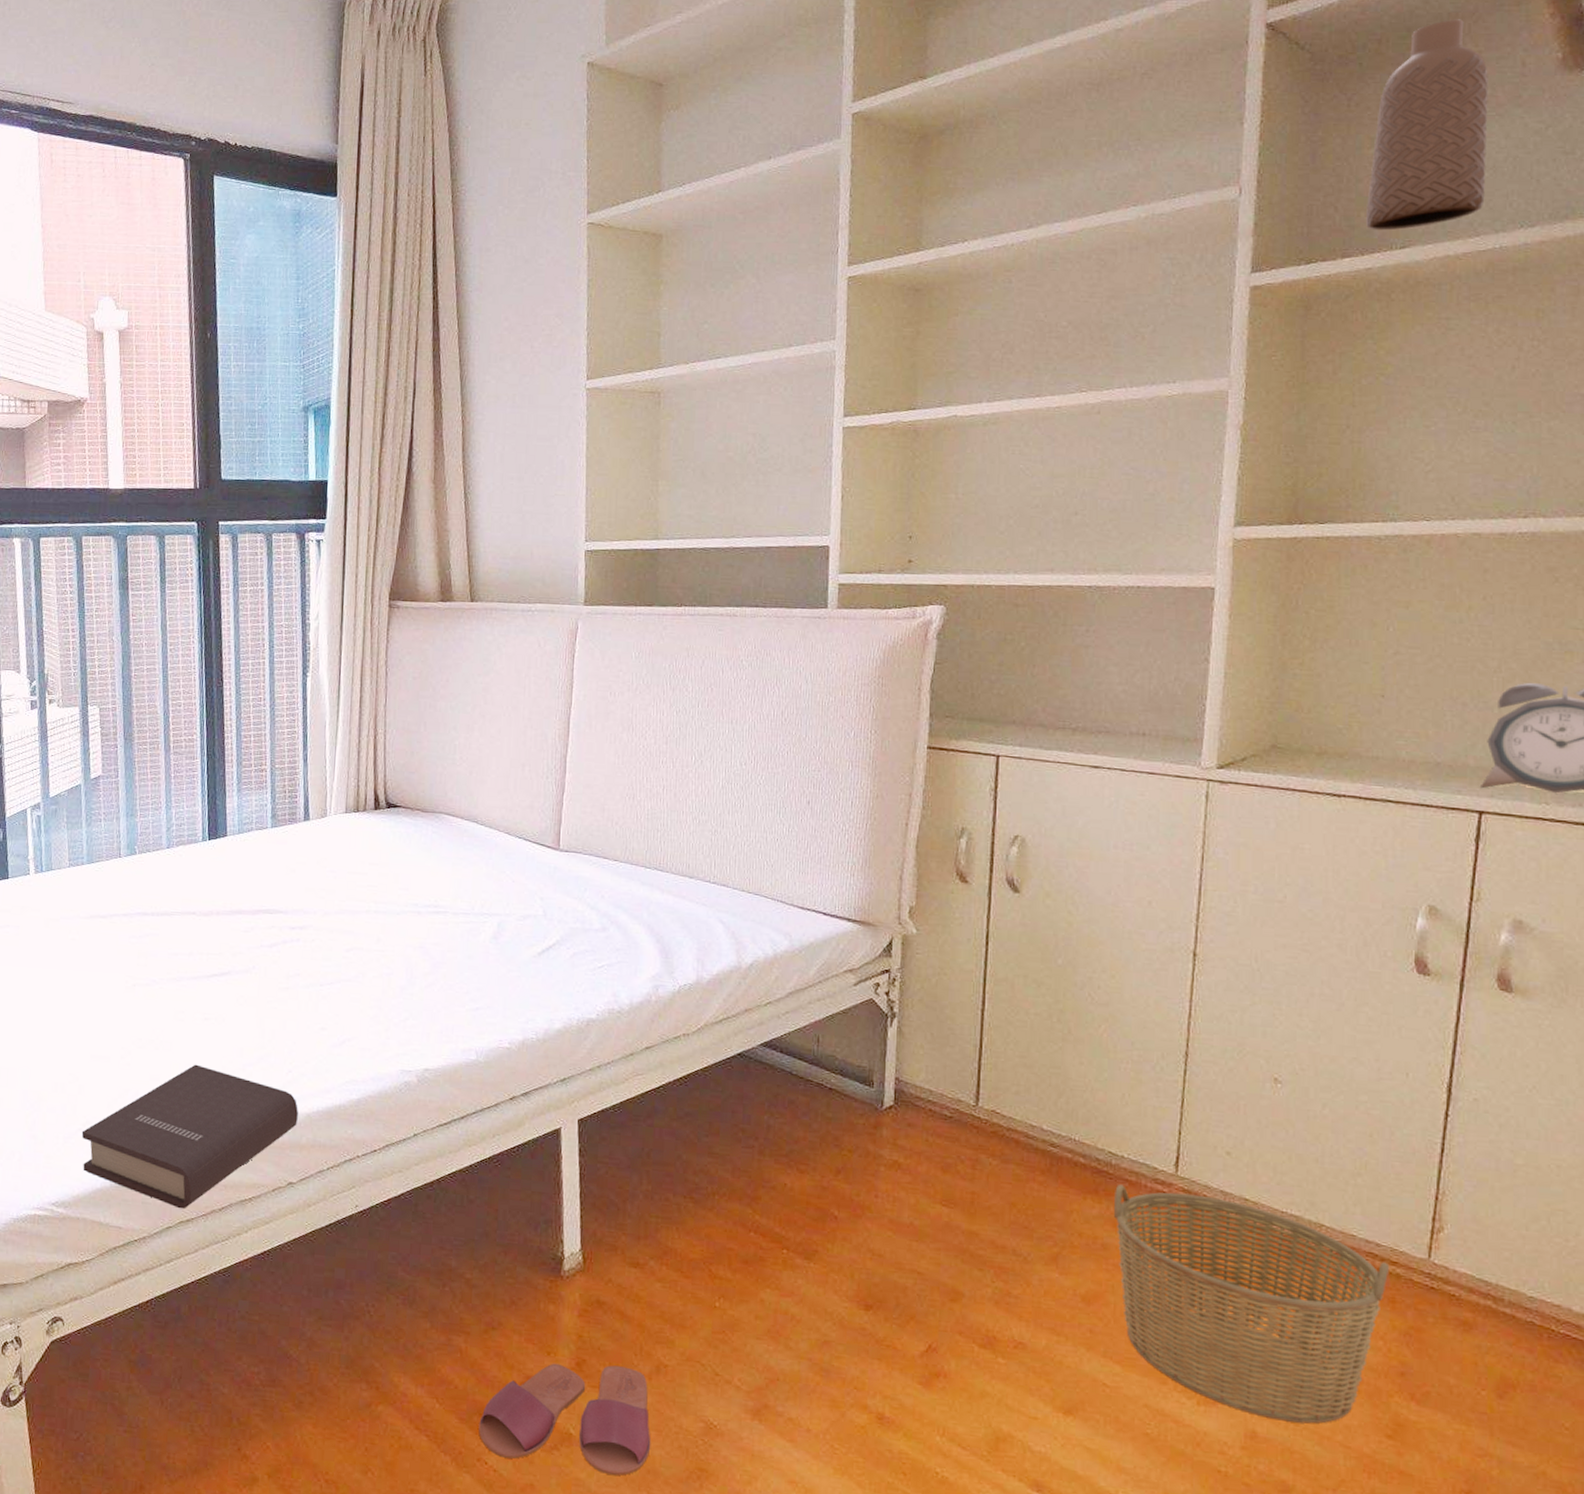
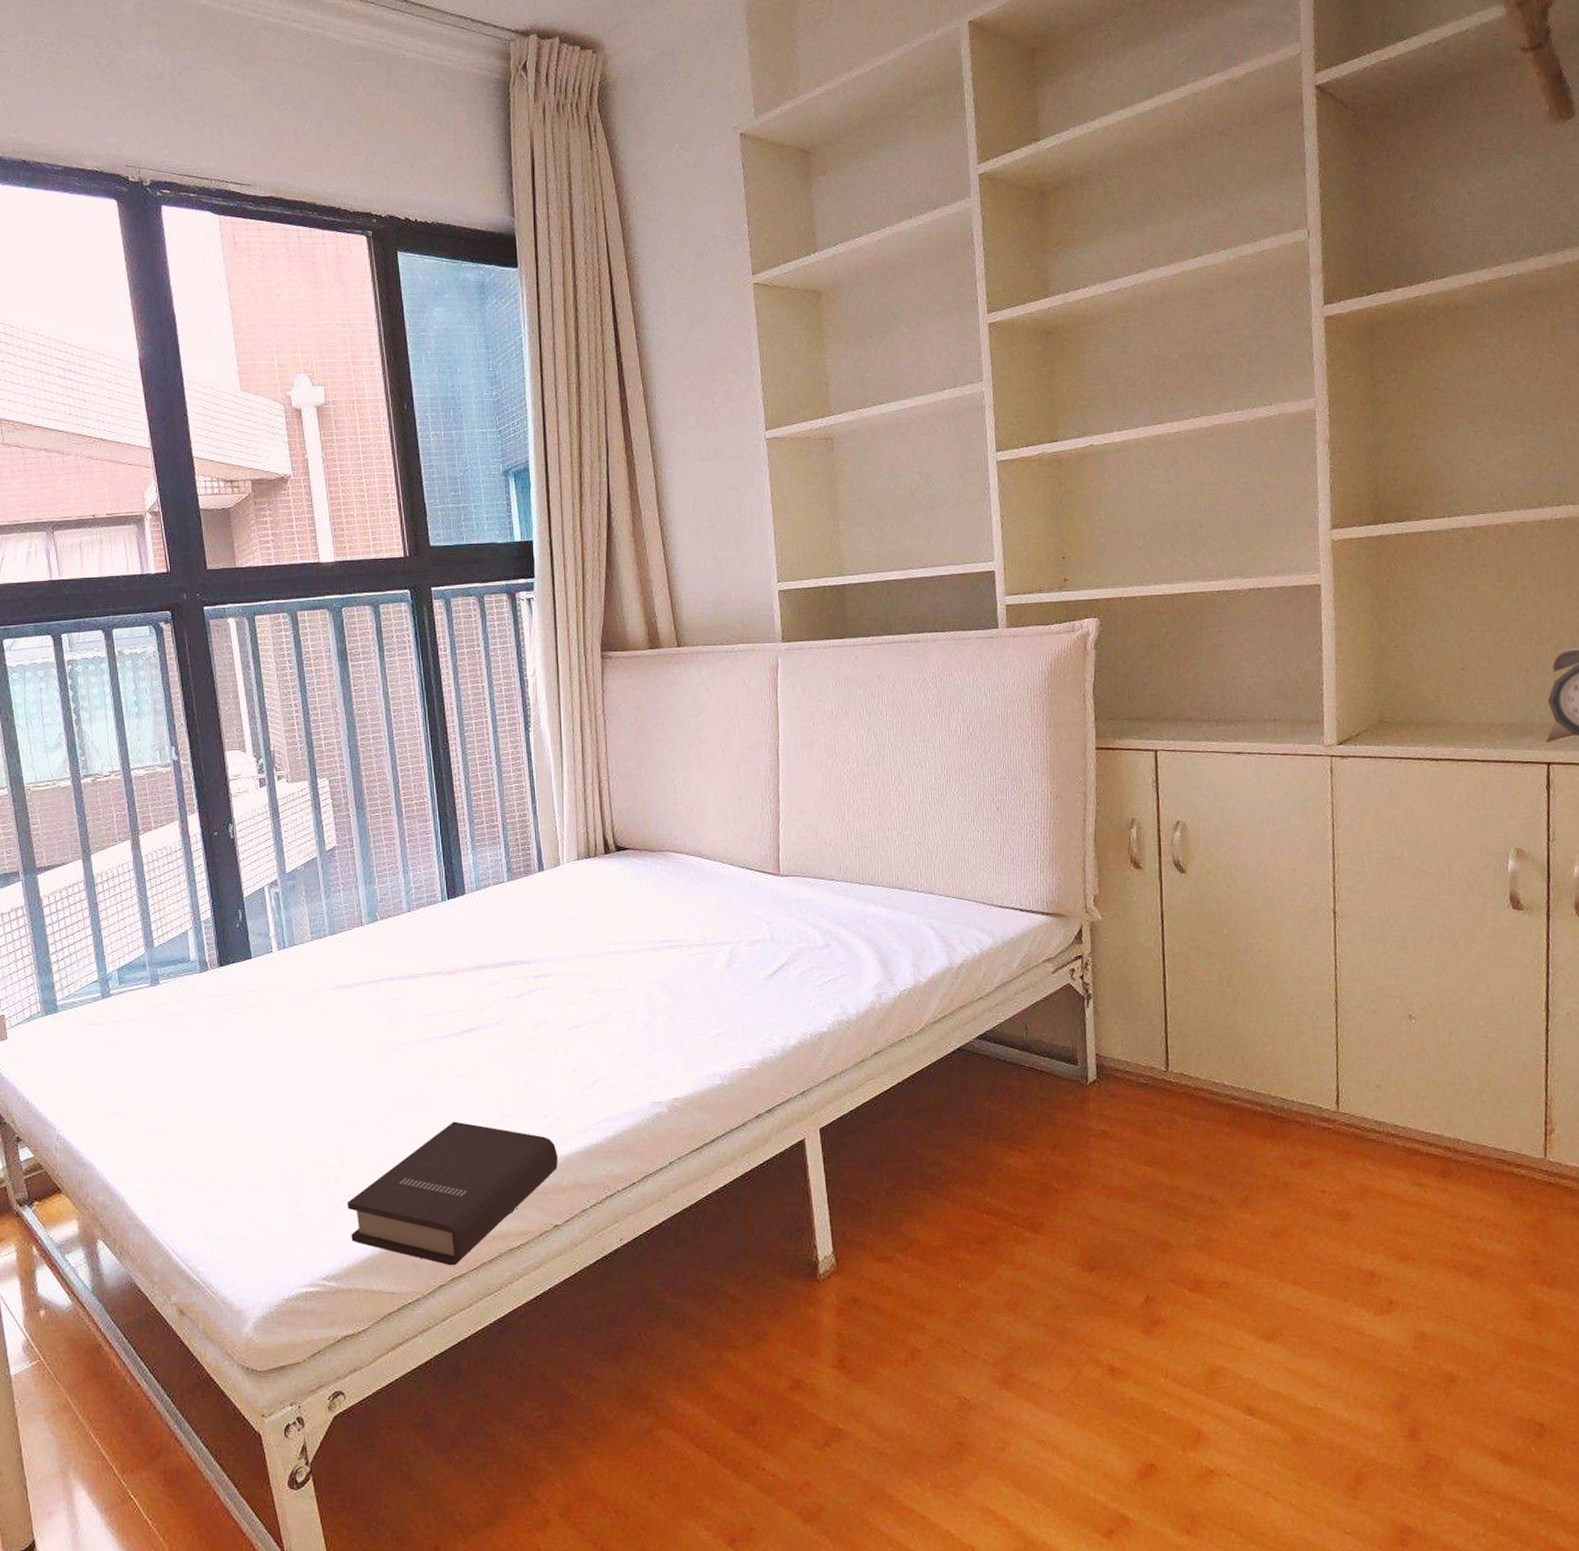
slippers: present [478,1363,651,1476] -> none [754,1357,913,1463]
basket: present [1113,1184,1390,1424] -> none [1289,1126,1516,1319]
vase: present [1366,19,1488,231] -> none [1410,79,1502,263]

